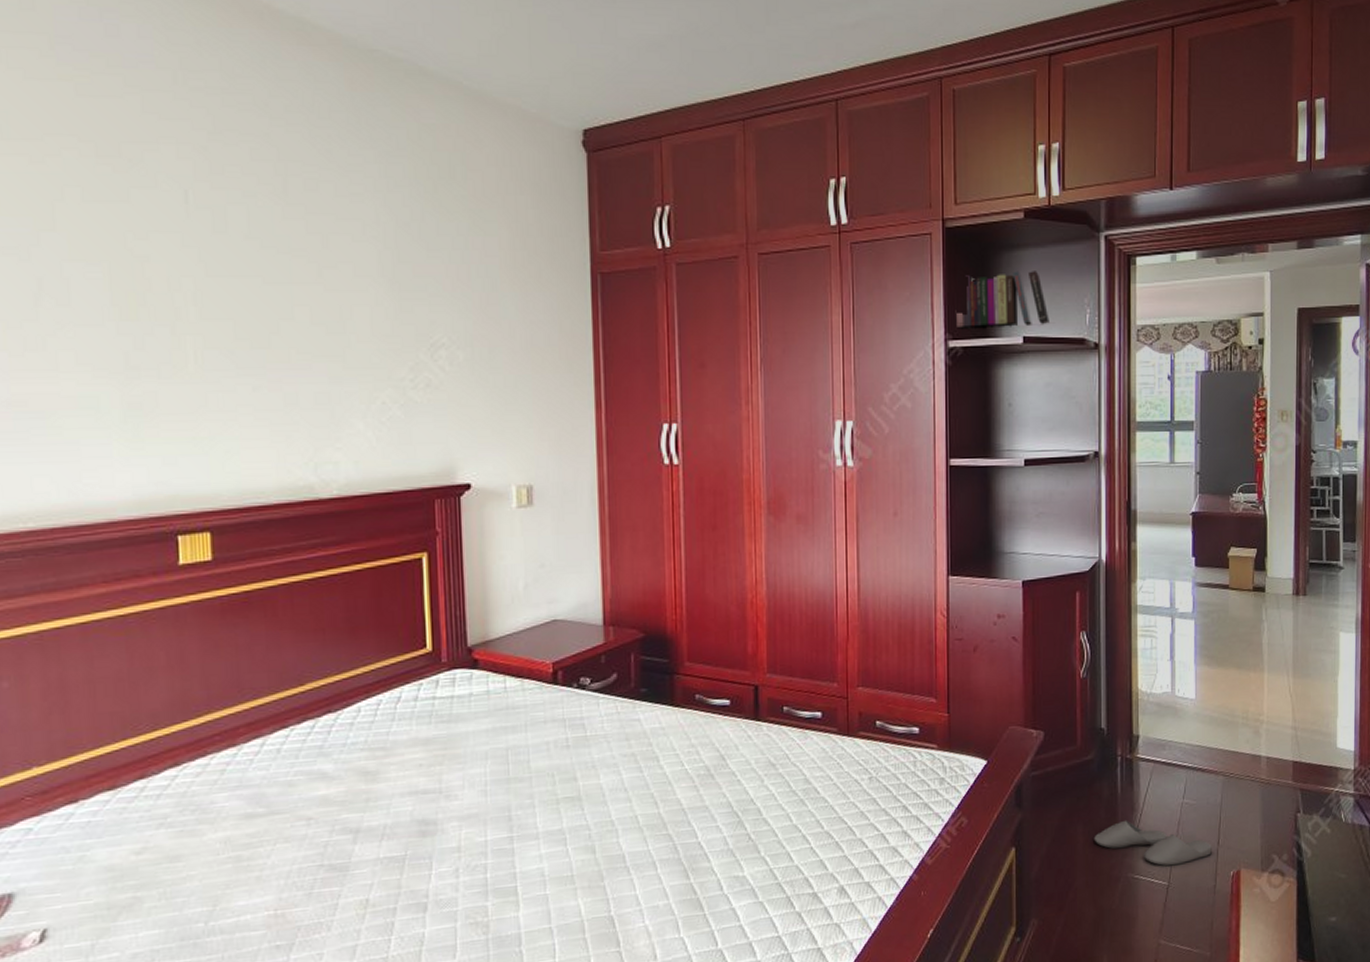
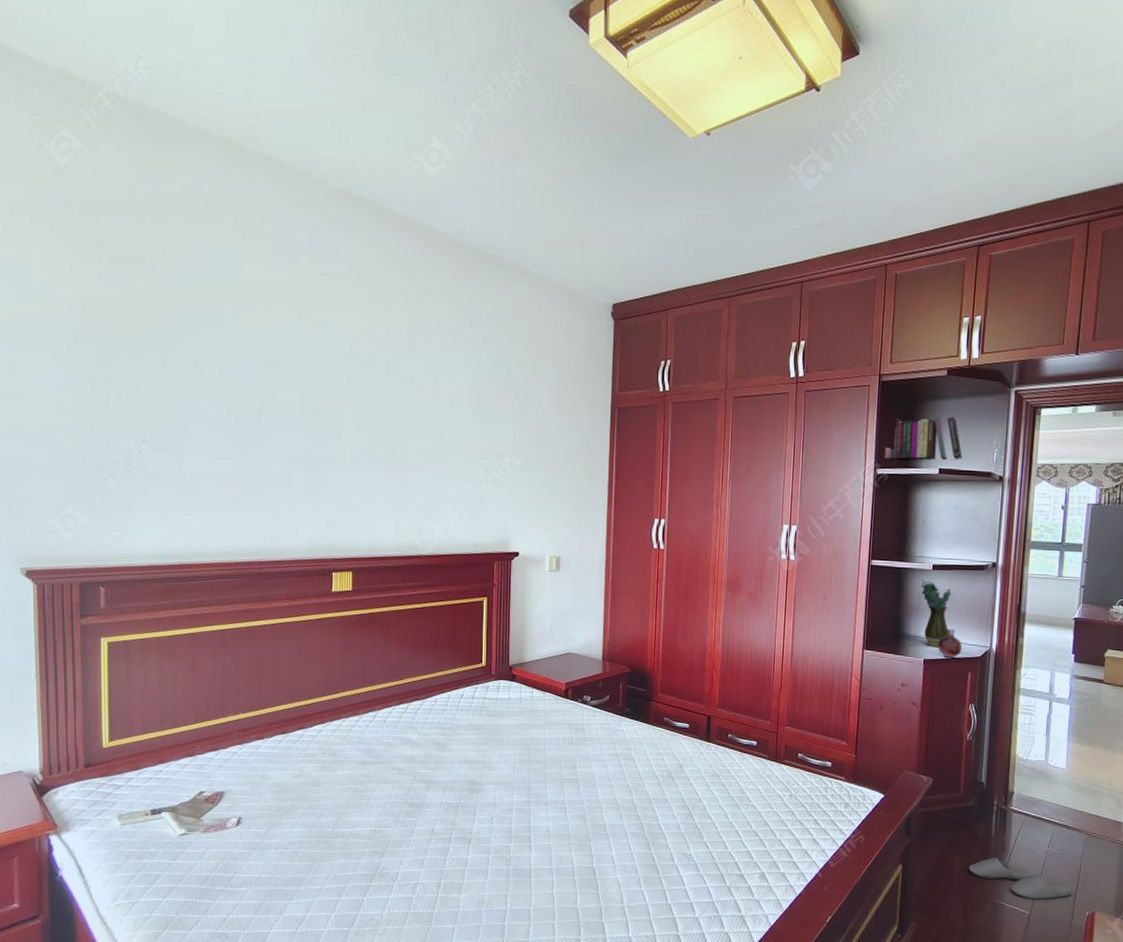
vase: none [1011,479,1049,564] -> present [920,579,951,648]
potion bottle: none [1038,538,1066,576] -> present [938,628,962,658]

